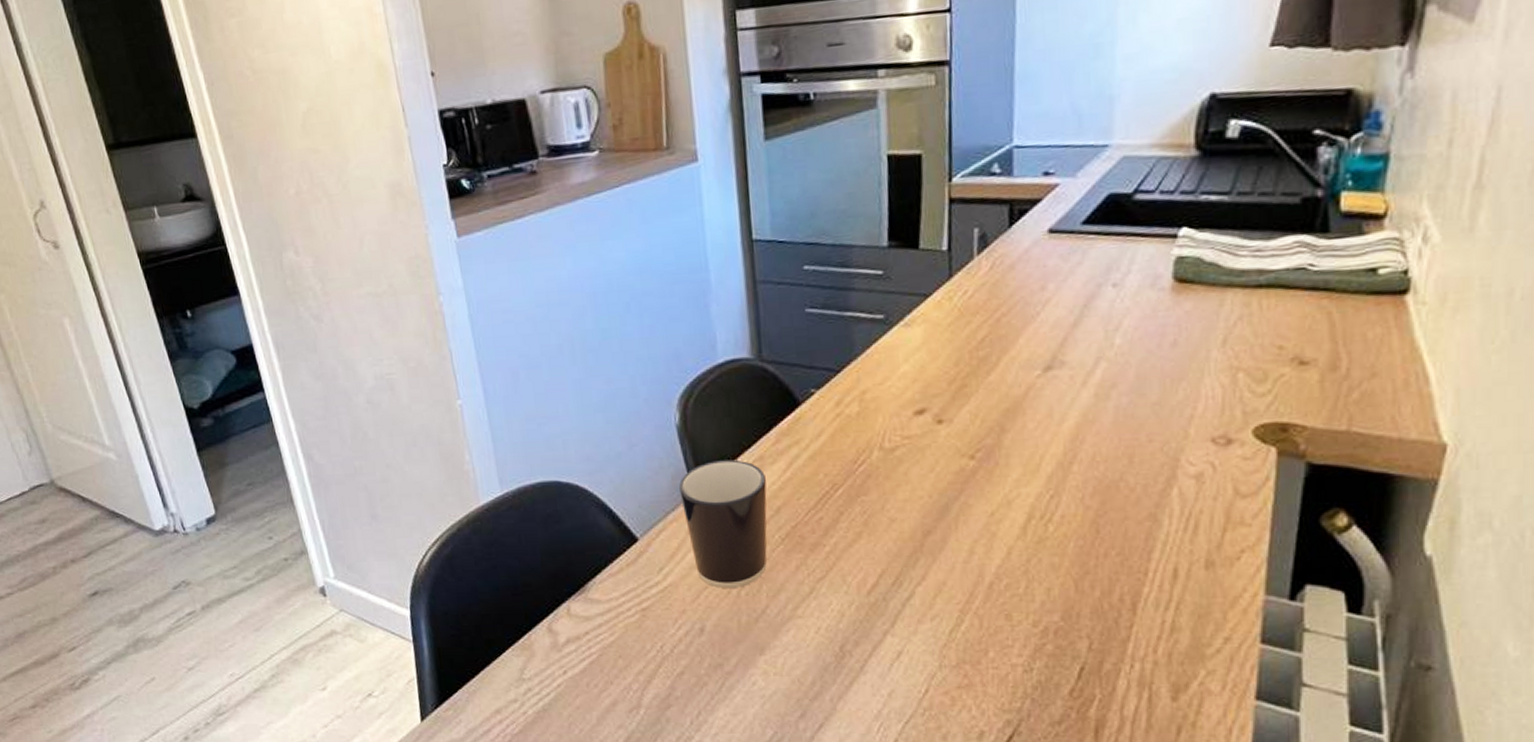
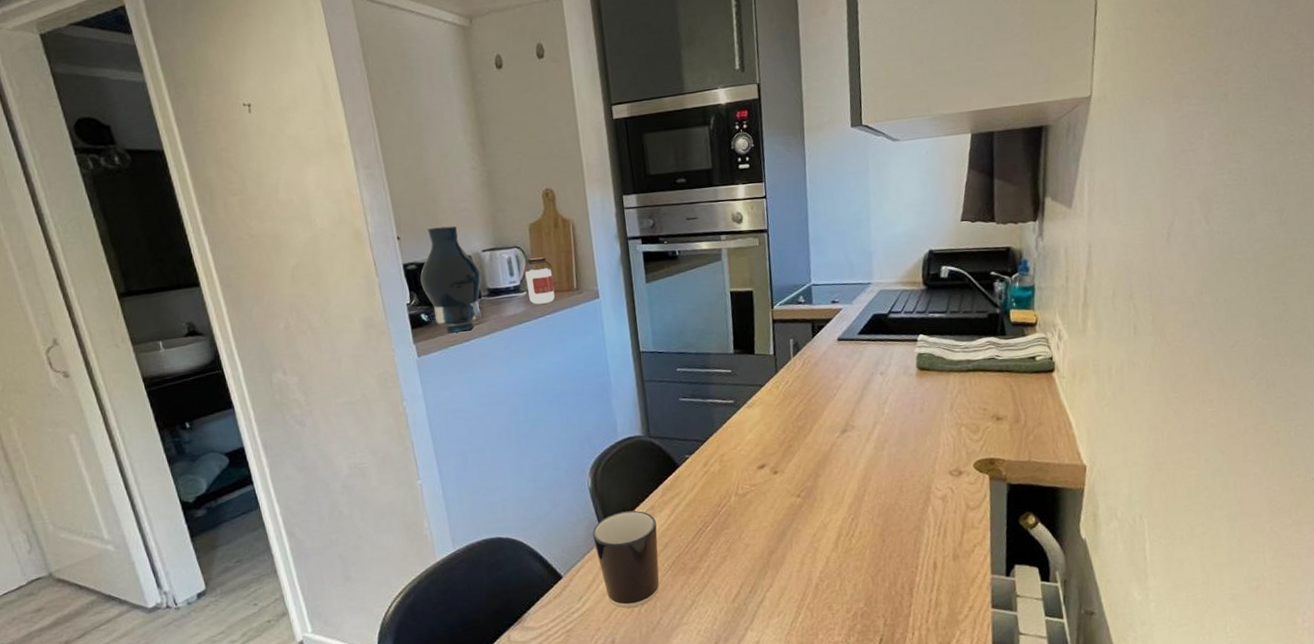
vase: none [460,56,540,206] -> present [420,225,482,333]
jar: none [595,100,637,169] -> present [523,256,555,305]

